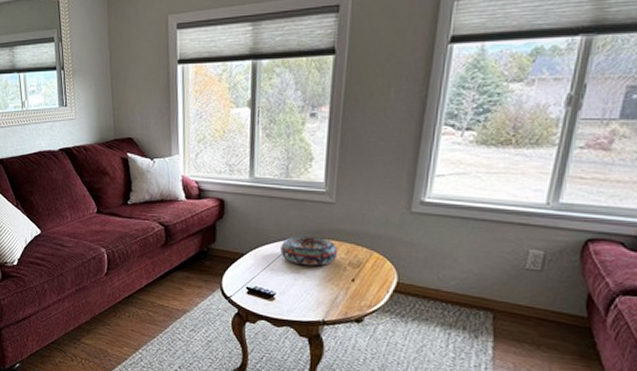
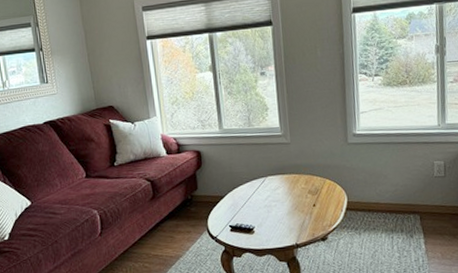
decorative bowl: present [280,235,337,266] -> none [253,172,299,199]

